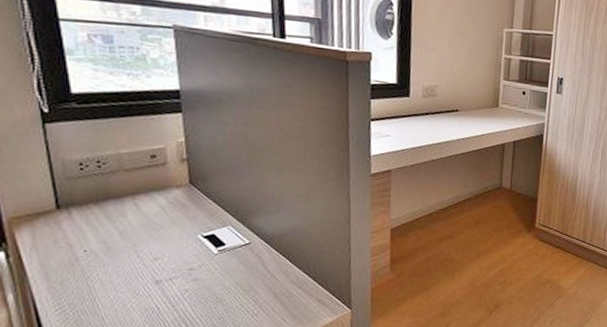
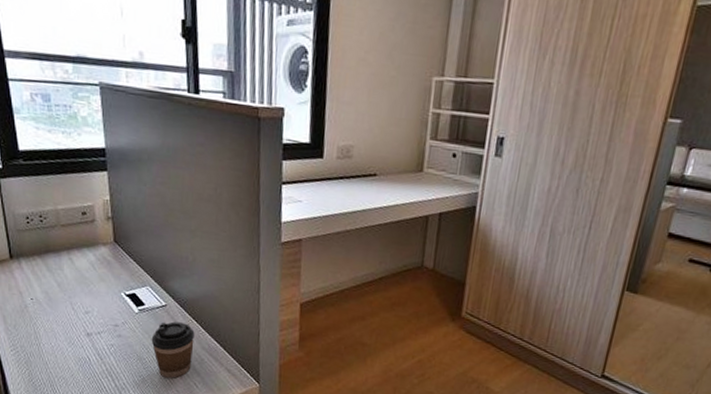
coffee cup: none [232,259,282,317] -> present [151,321,195,379]

